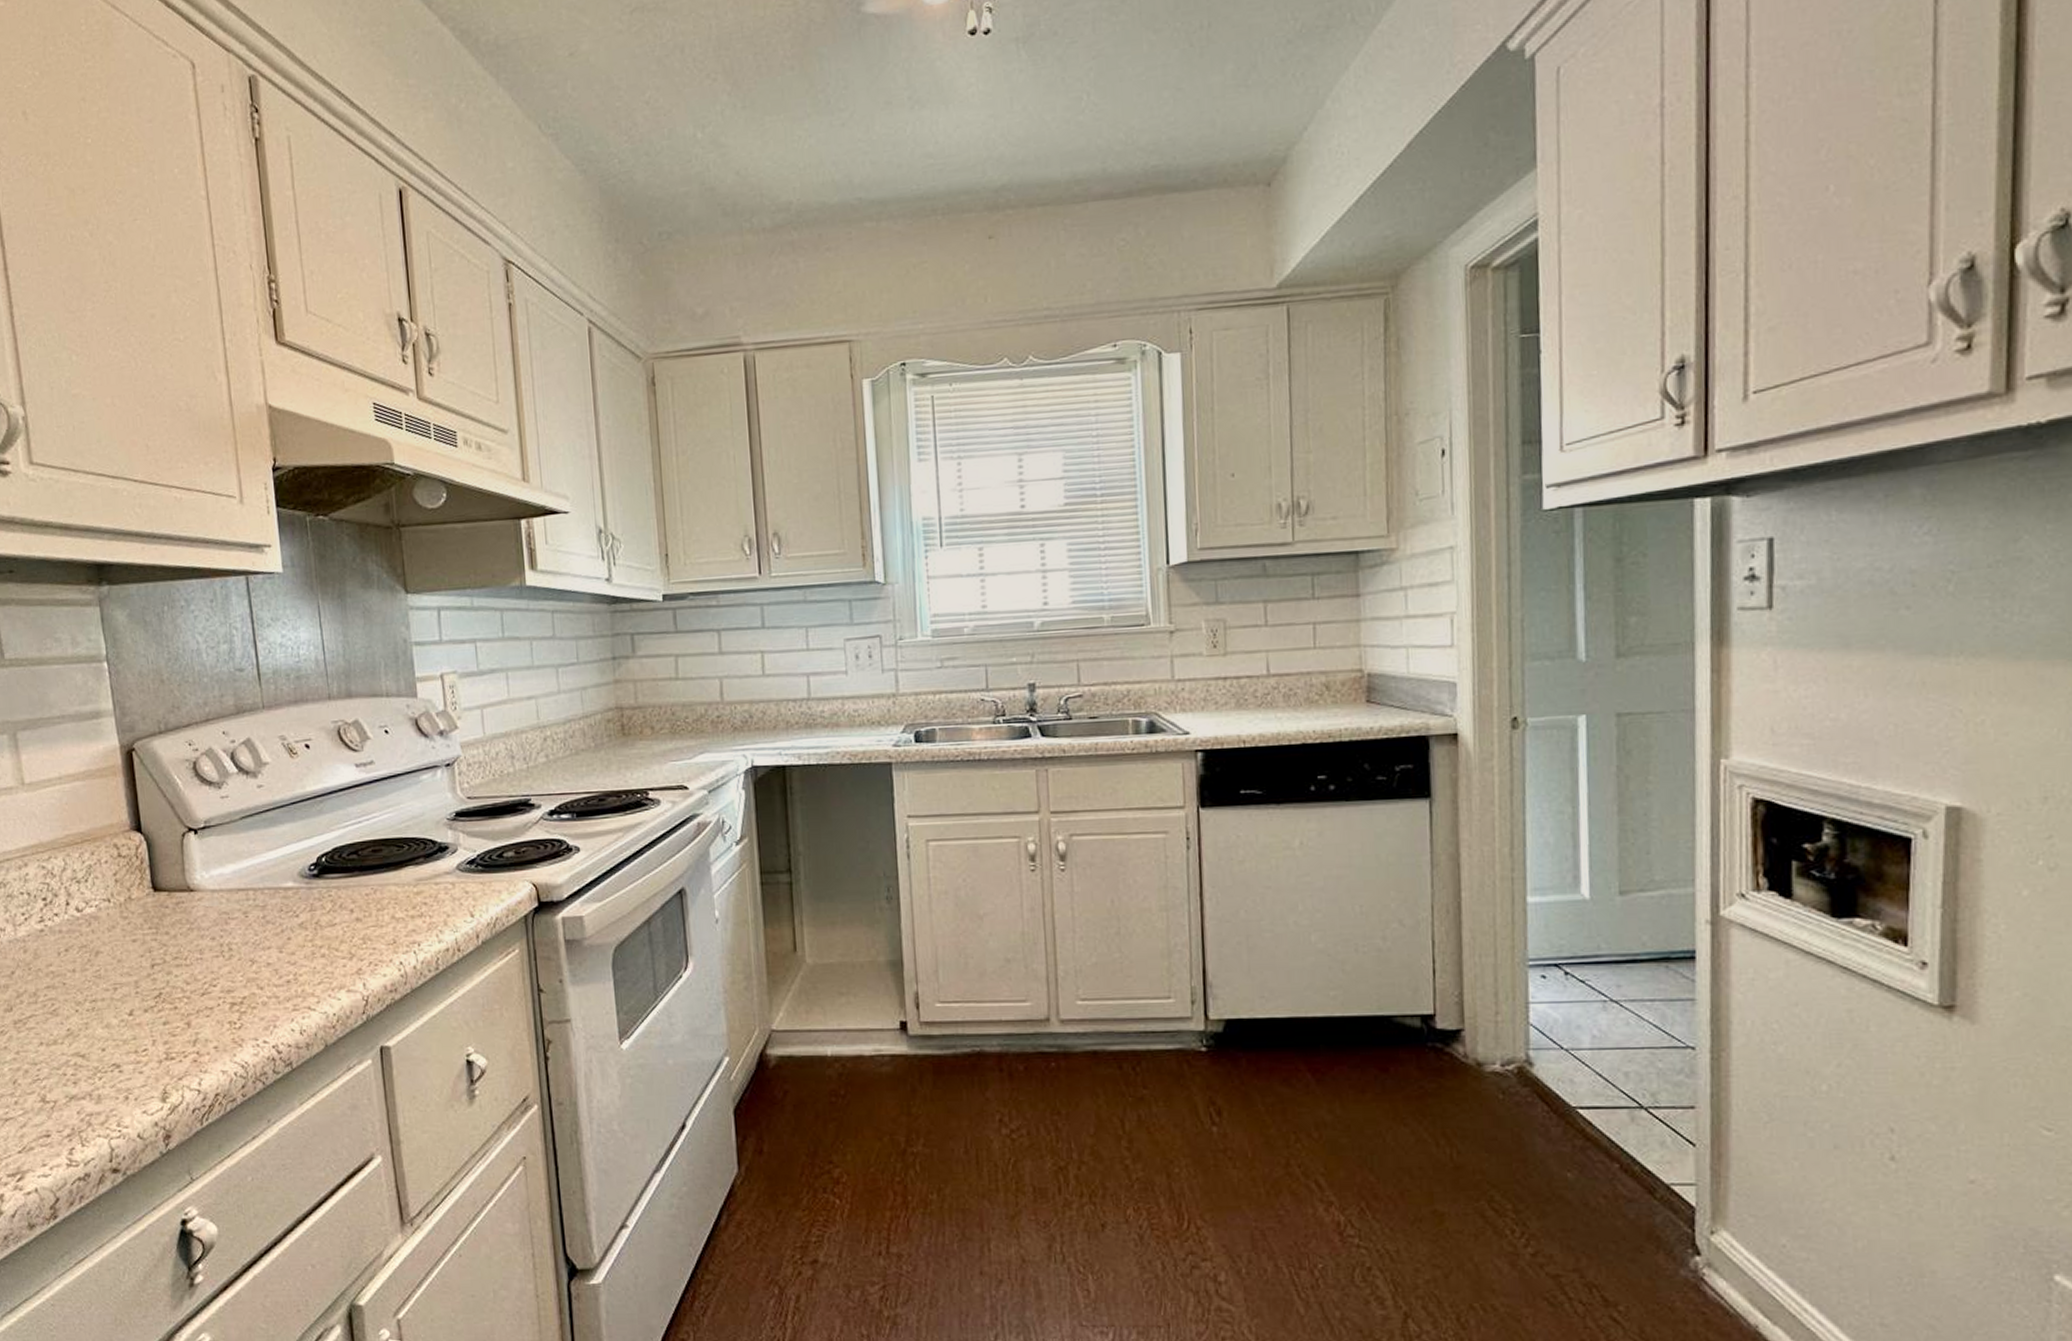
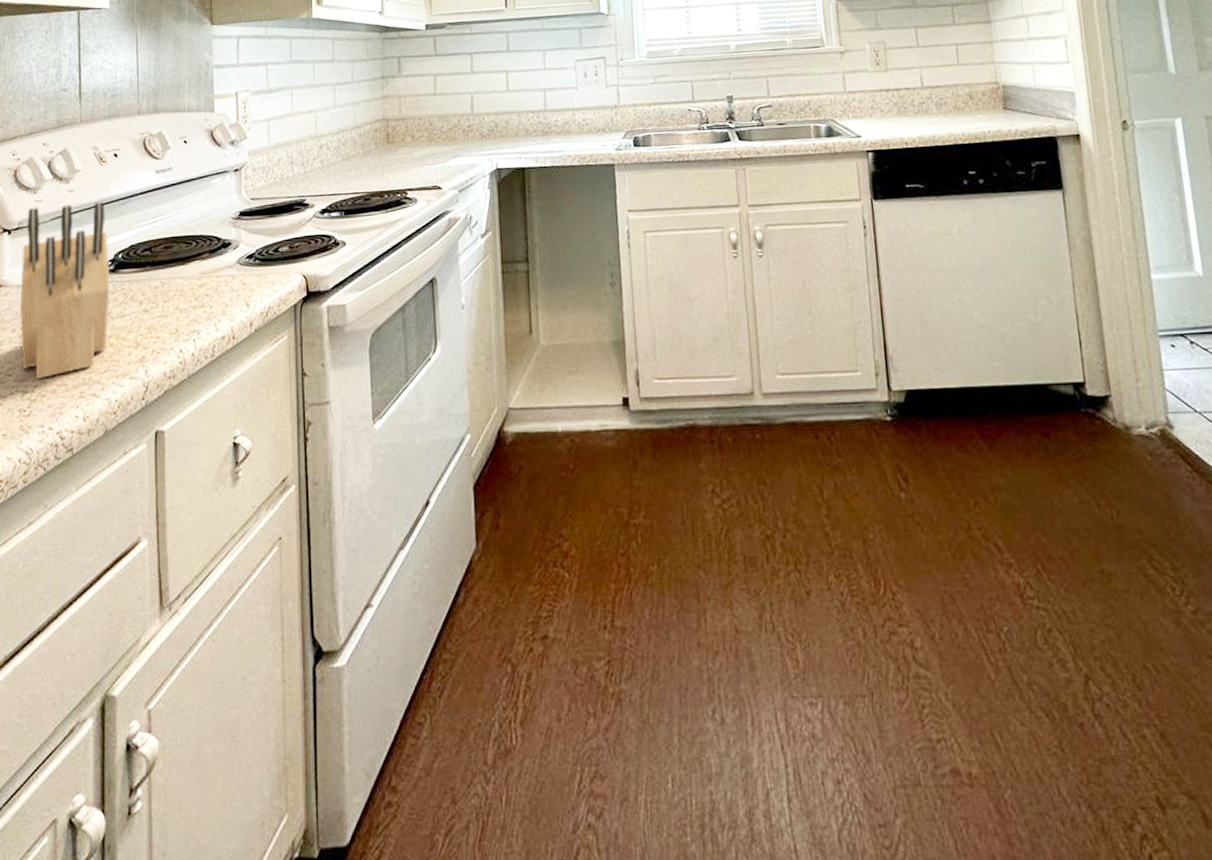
knife block: none [212,798,318,991] -> present [19,201,110,380]

